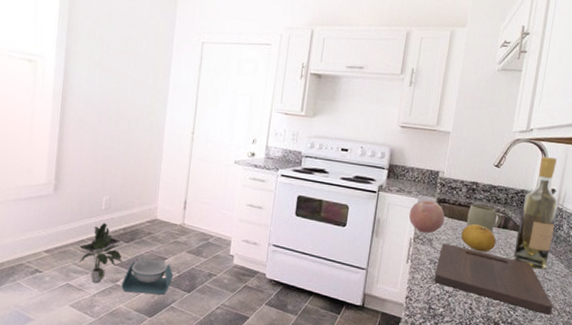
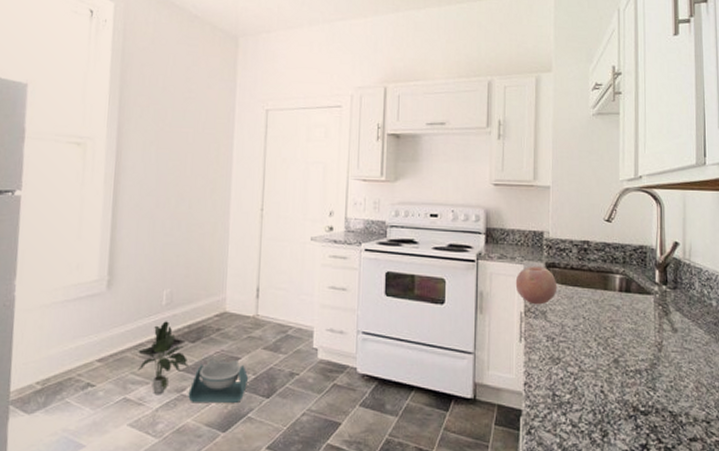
cutting board: present [434,243,553,314] -> none [555,315,698,392]
fruit: present [461,224,496,252] -> none [579,290,620,322]
mug: present [466,204,502,233] -> none [582,266,623,299]
bottle: present [513,157,559,269] -> none [642,206,685,338]

